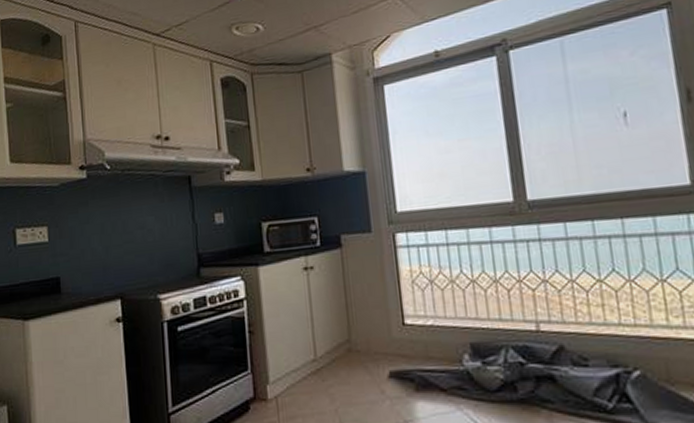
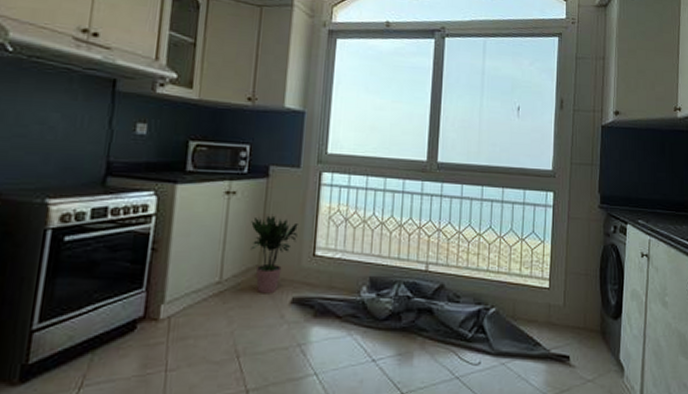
potted plant: none [333,285,383,369] -> present [250,214,298,294]

